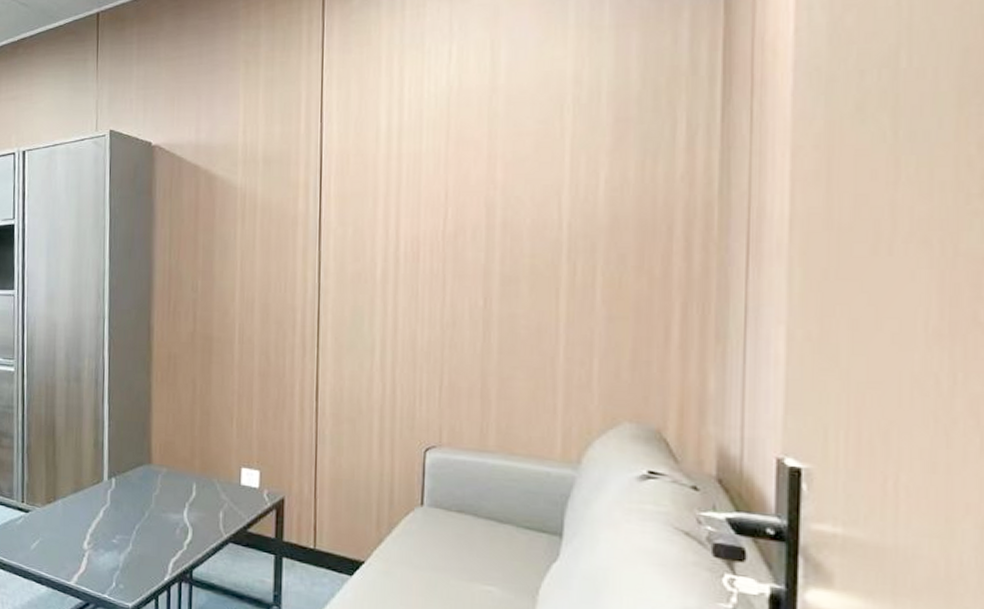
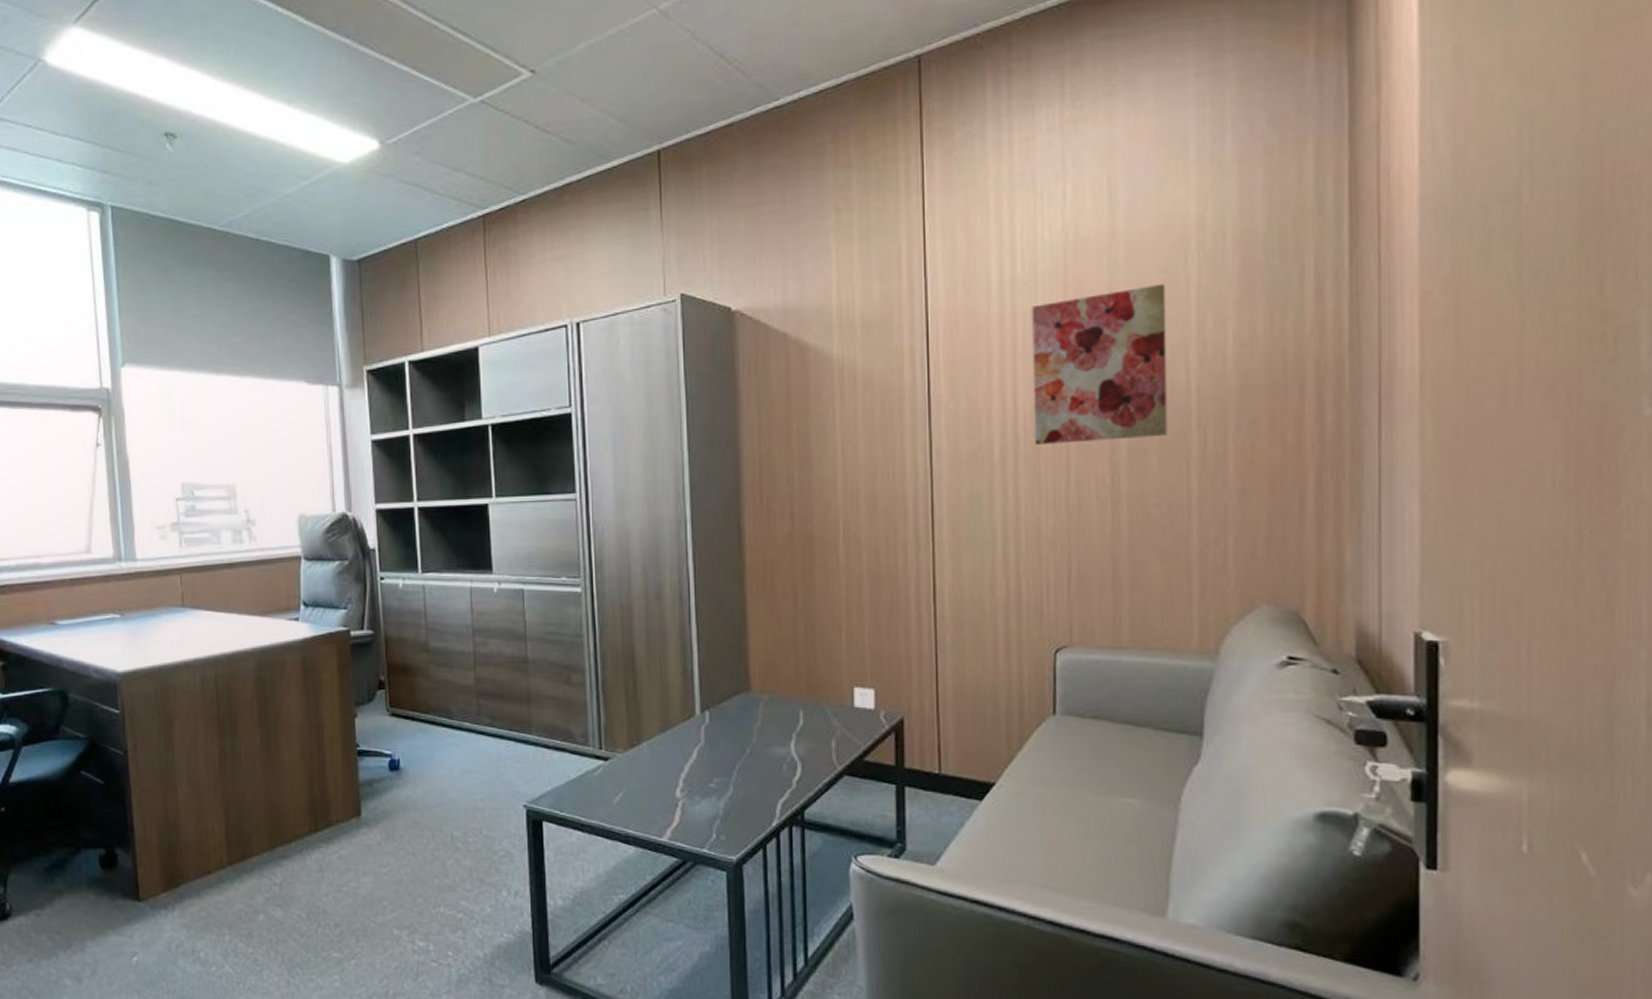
wall art: none [413,132,542,269] -> present [1032,283,1168,444]

